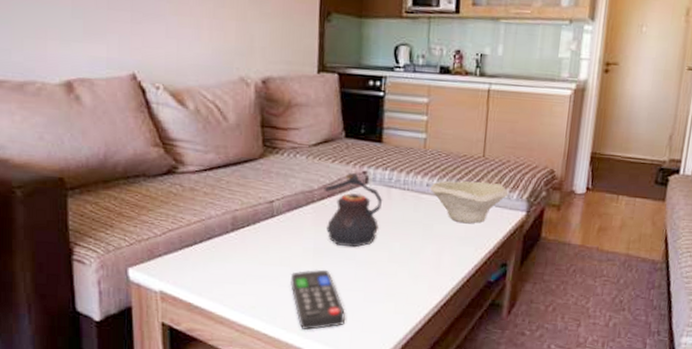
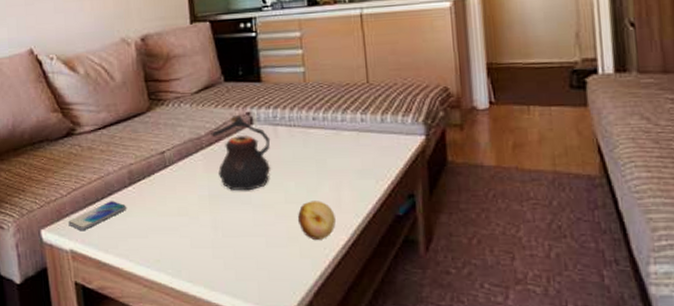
smartphone: none [160,245,226,272] -> present [68,201,126,230]
remote control: present [290,269,346,331] -> none [189,216,251,282]
fruit: none [398,262,433,298] -> present [298,201,336,240]
bowl: present [430,180,509,224] -> none [317,108,402,155]

